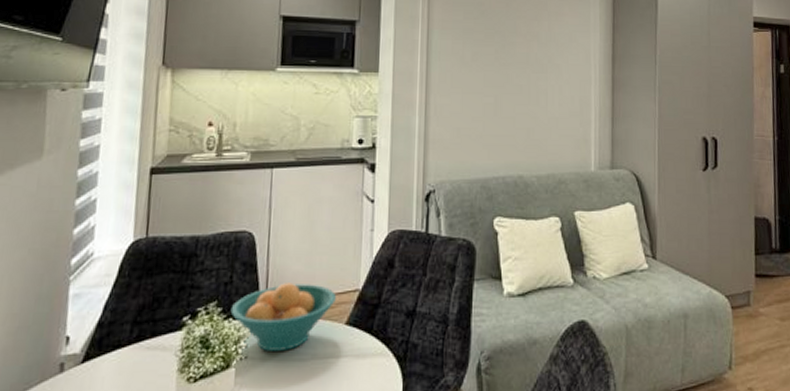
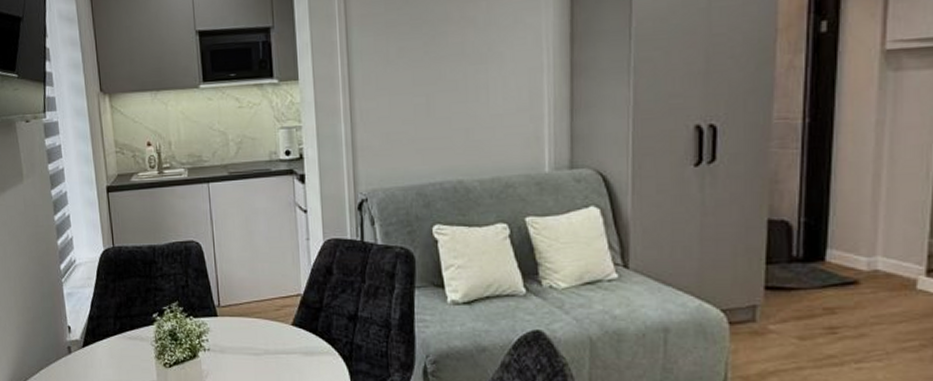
fruit bowl: present [230,283,336,351] -> none [190,287,280,345]

